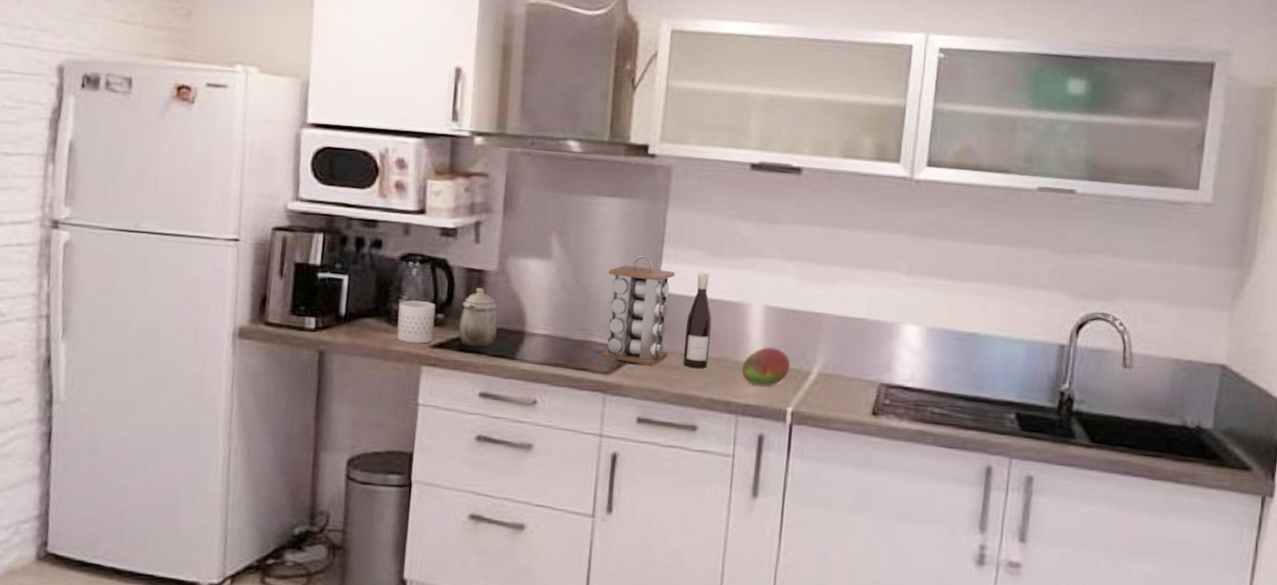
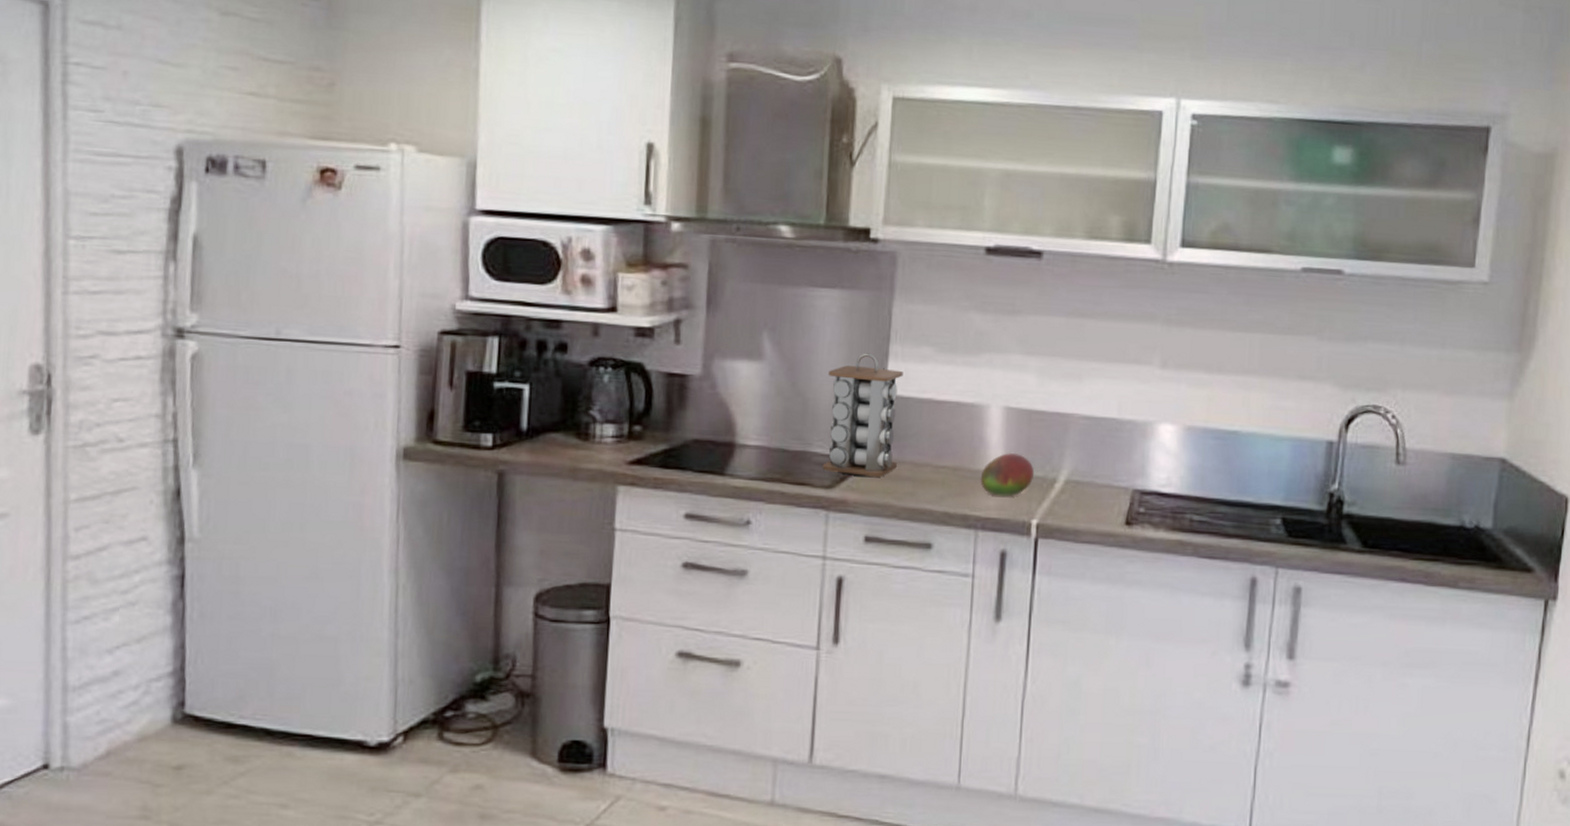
mug: present [397,300,436,344] -> none [588,411,632,460]
teapot: present [458,288,498,347] -> none [658,395,703,463]
bottle: present [683,272,712,369] -> none [914,371,946,480]

